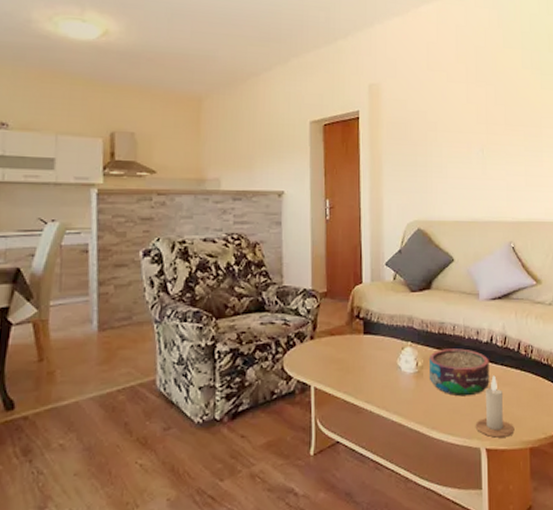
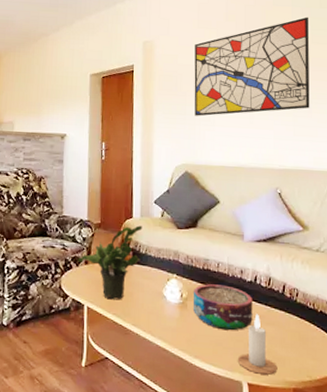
potted plant: none [302,291,374,377] -> present [77,225,143,300]
wall art: none [424,60,541,168] -> present [194,17,310,116]

